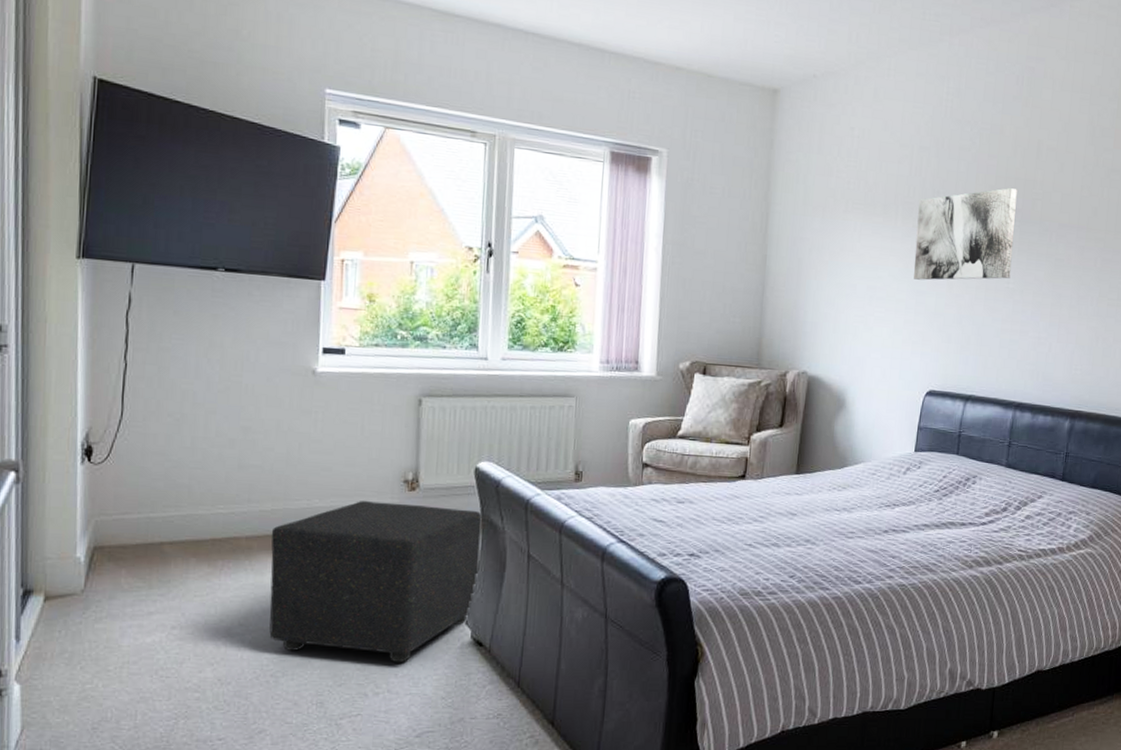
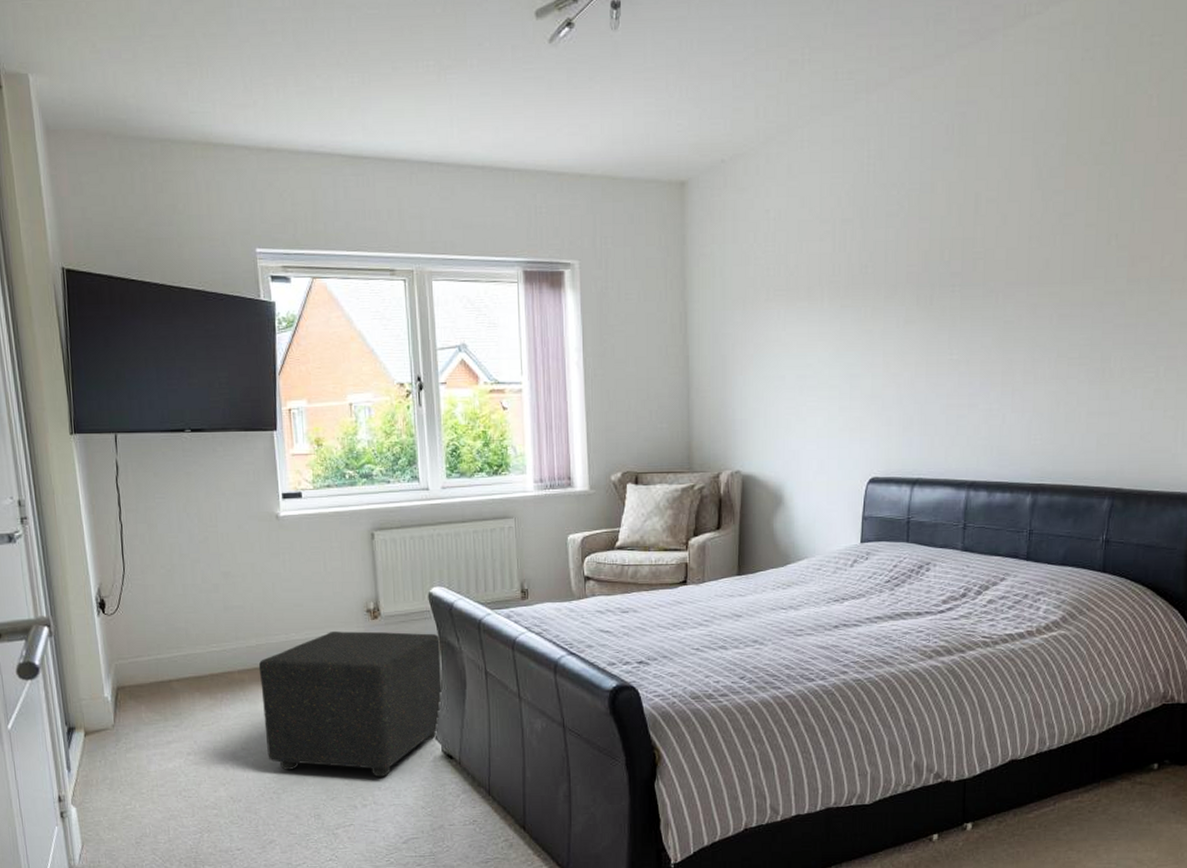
wall art: present [914,188,1017,281] -> none [845,251,955,363]

